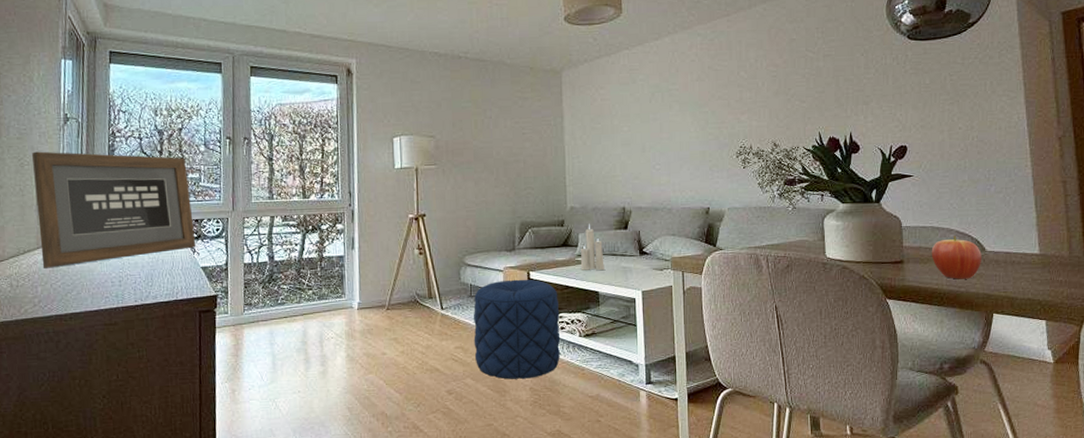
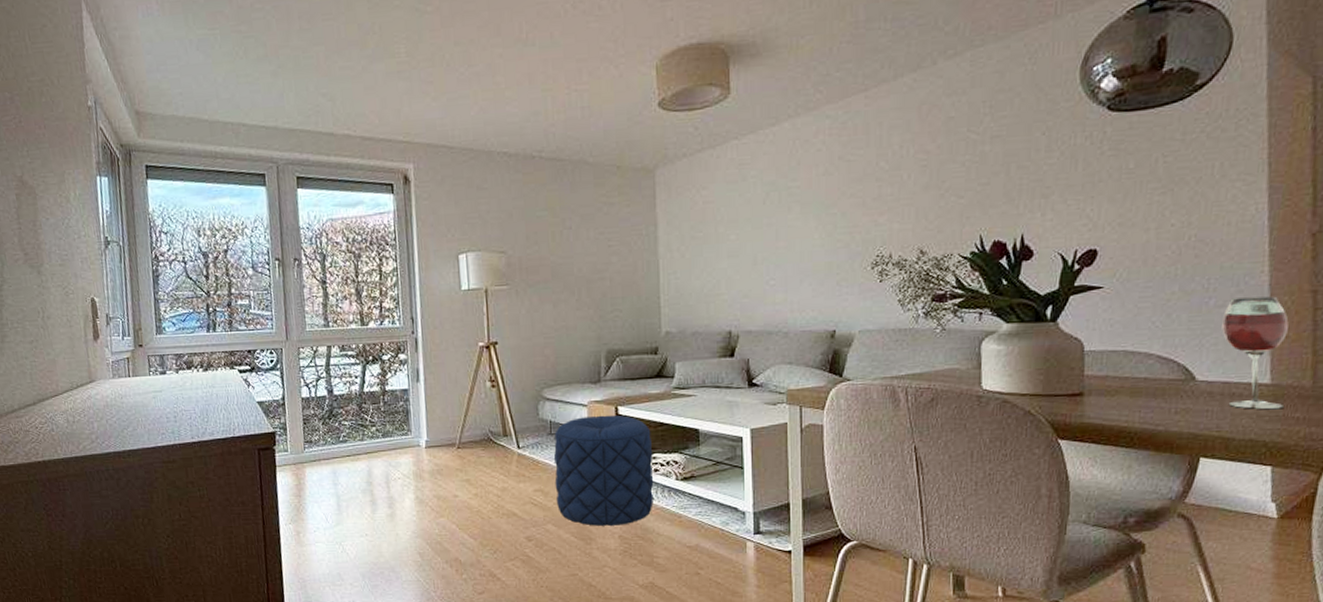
picture frame: present [32,151,196,269] -> none [76,278,251,403]
candle: present [580,223,605,271] -> none [677,350,706,406]
fruit: present [931,236,982,280] -> none [1121,362,1190,416]
wineglass: none [1001,185,1050,275] -> present [1221,296,1289,410]

